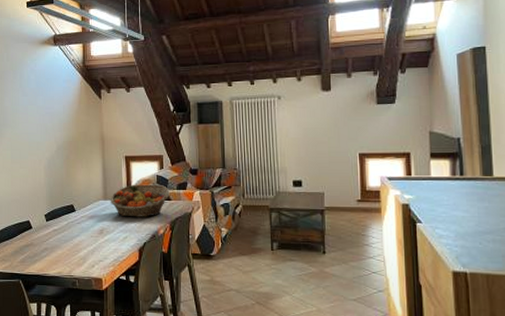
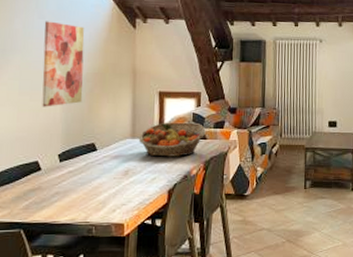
wall art: none [27,98,61,173] -> present [42,21,85,107]

